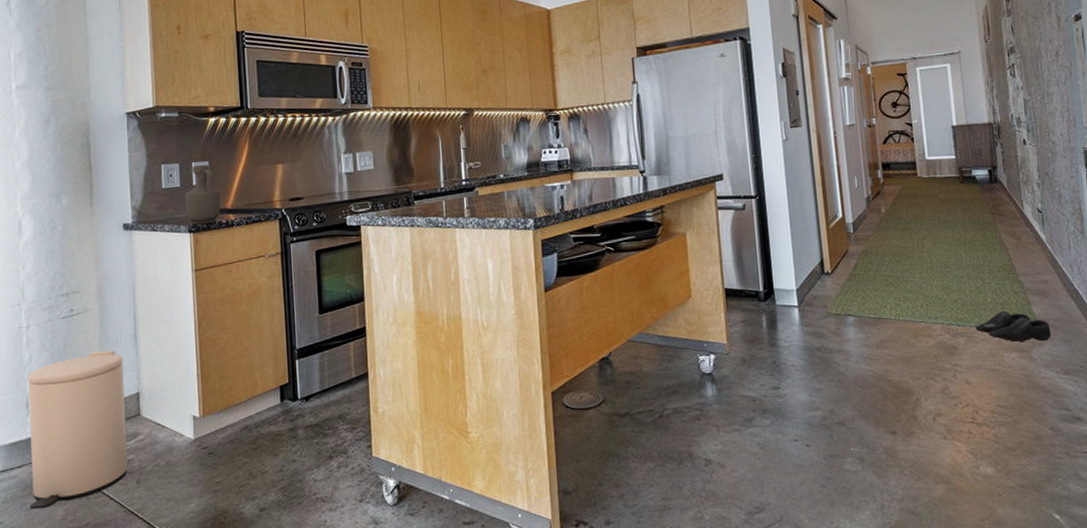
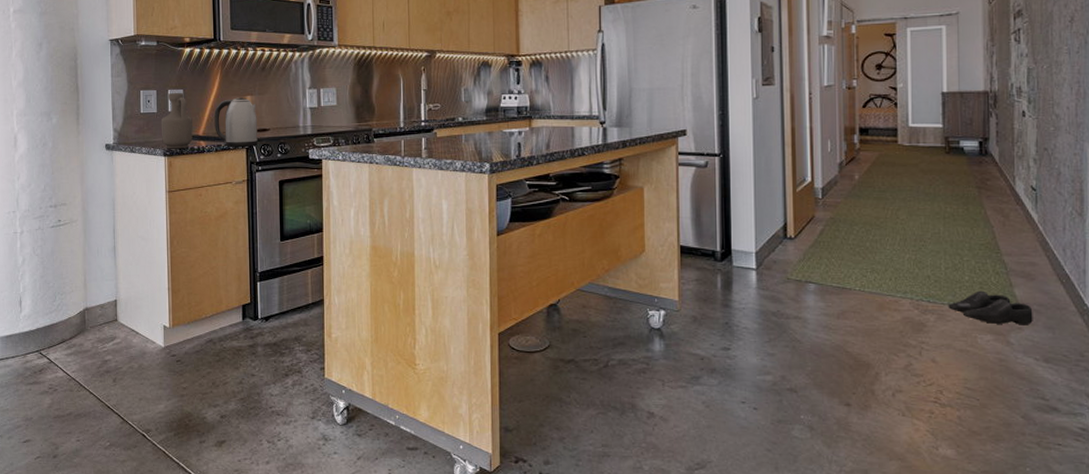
pedal bin: present [27,350,128,510] -> none [20,260,105,396]
kettle: none [243,166,291,219] -> present [214,97,258,147]

